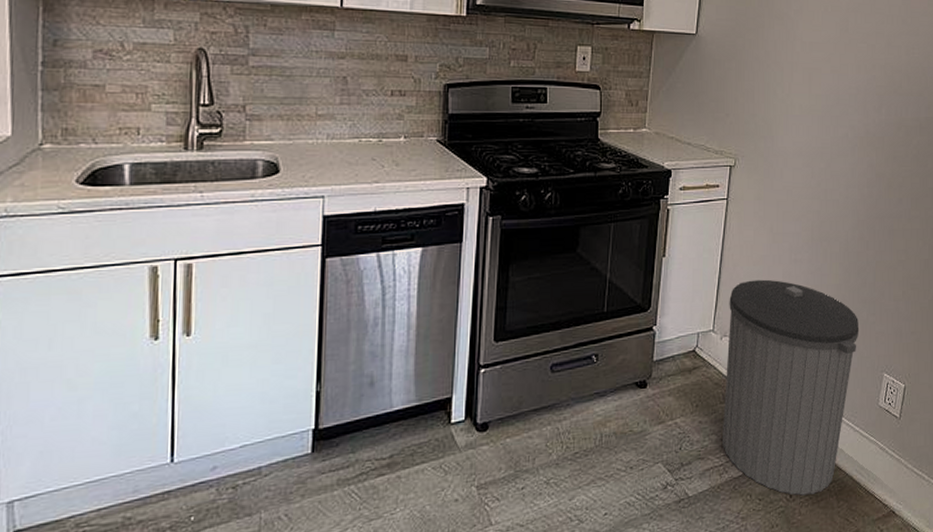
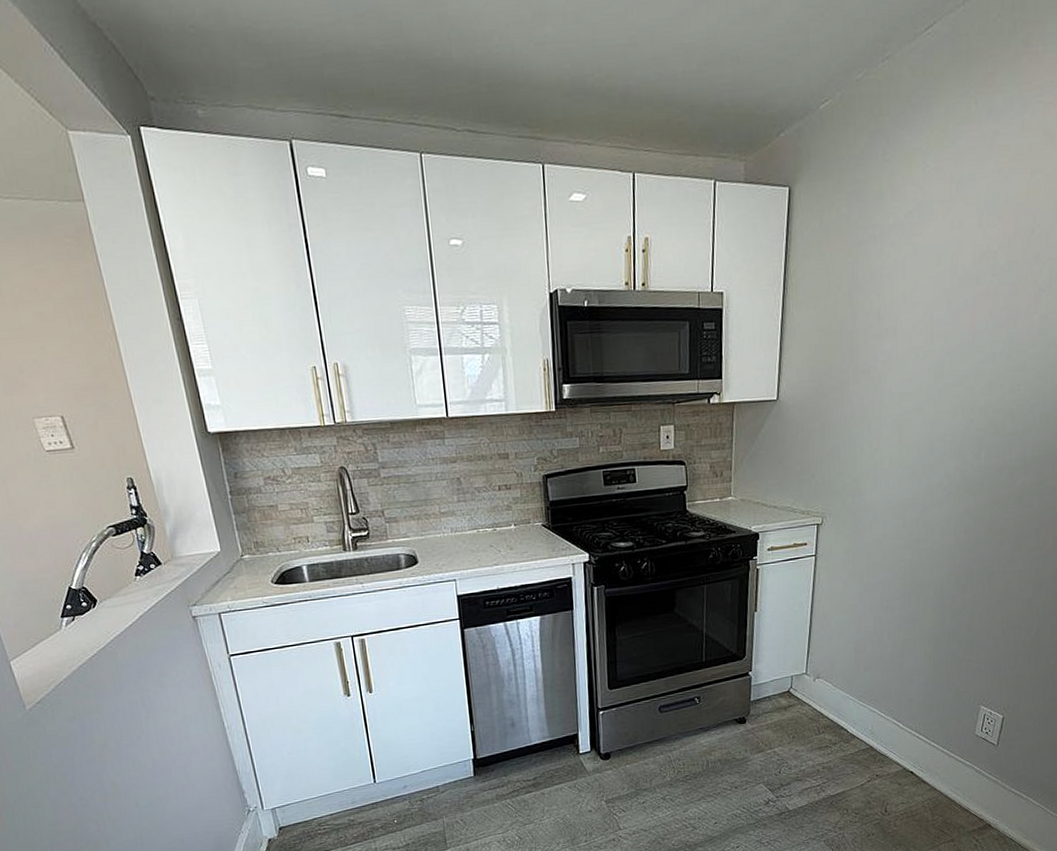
trash can: present [721,279,860,496] -> none [818,626,955,811]

